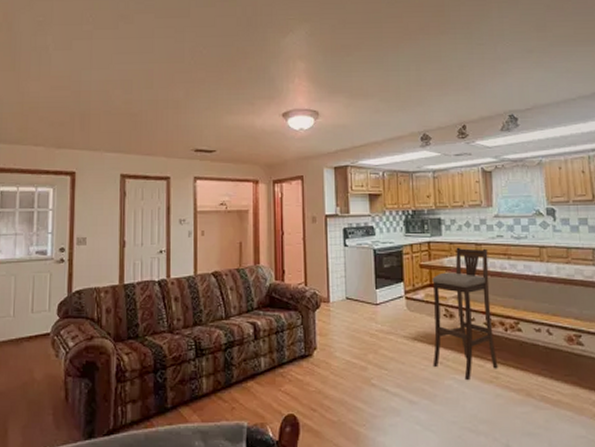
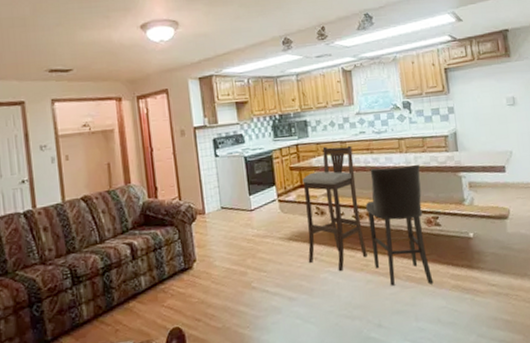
bar stool: none [499,275,572,409] -> present [366,164,434,286]

